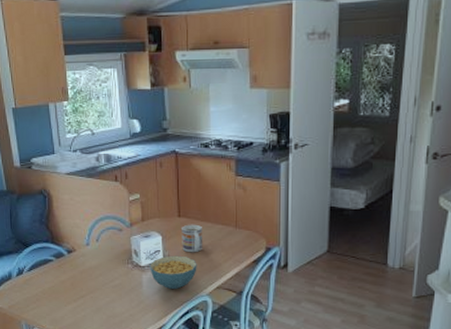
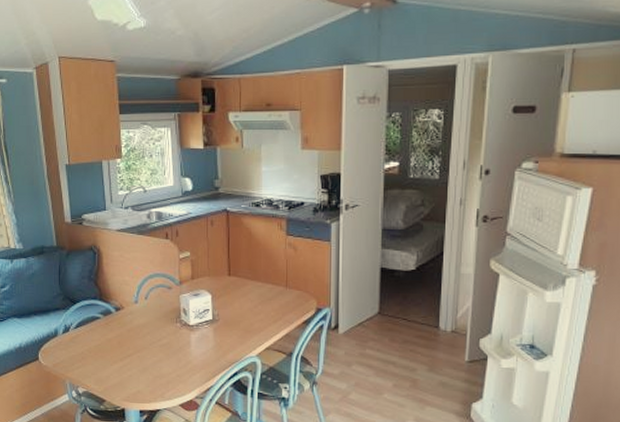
cereal bowl: present [149,255,197,290] -> none [198,315,247,350]
mug: present [182,224,203,253] -> none [231,283,253,313]

